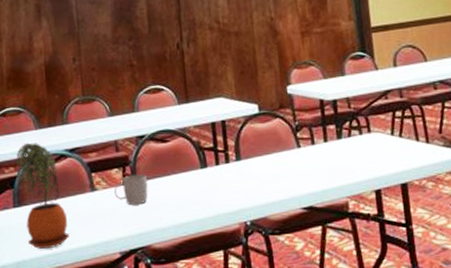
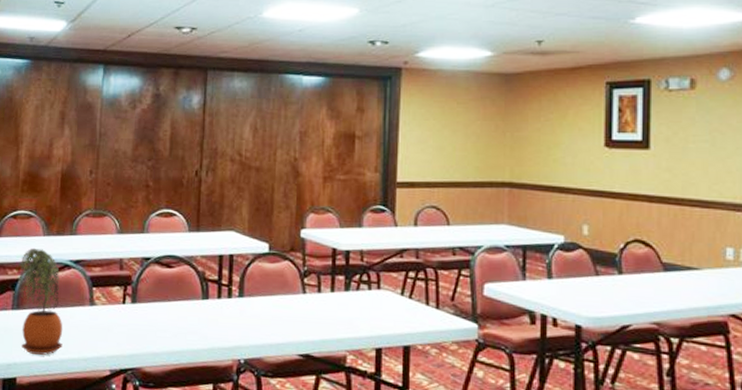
mug: present [114,174,148,206] -> none [112,295,147,326]

